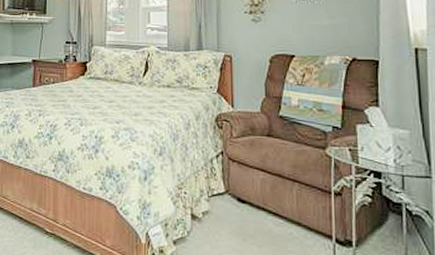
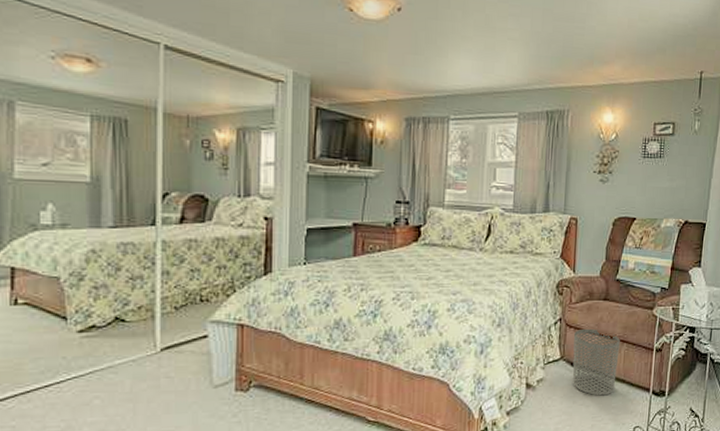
waste bin: none [238,164,291,237] -> present [572,328,620,396]

